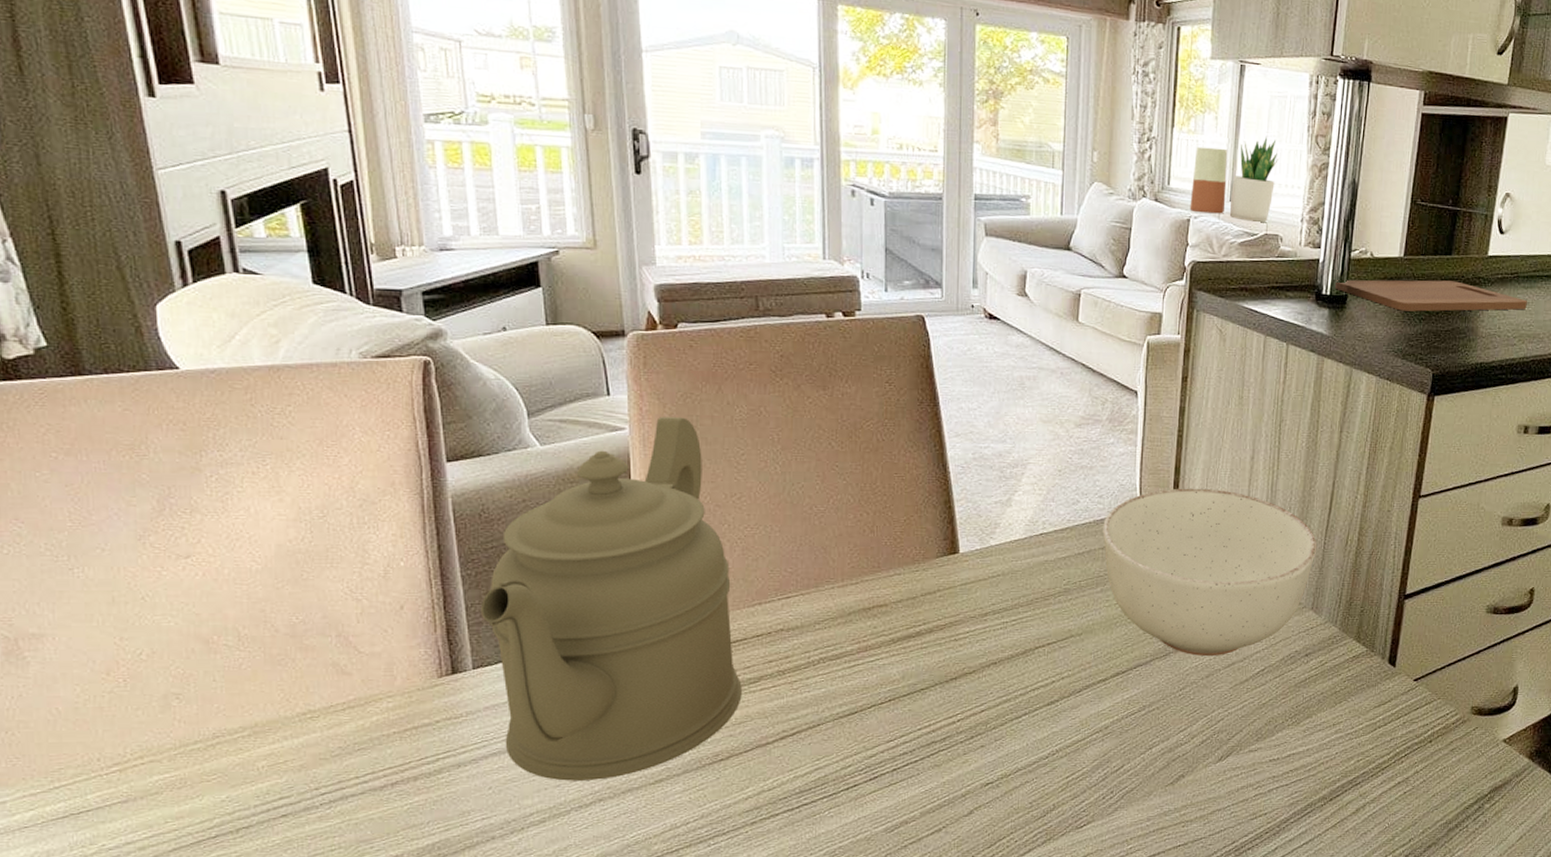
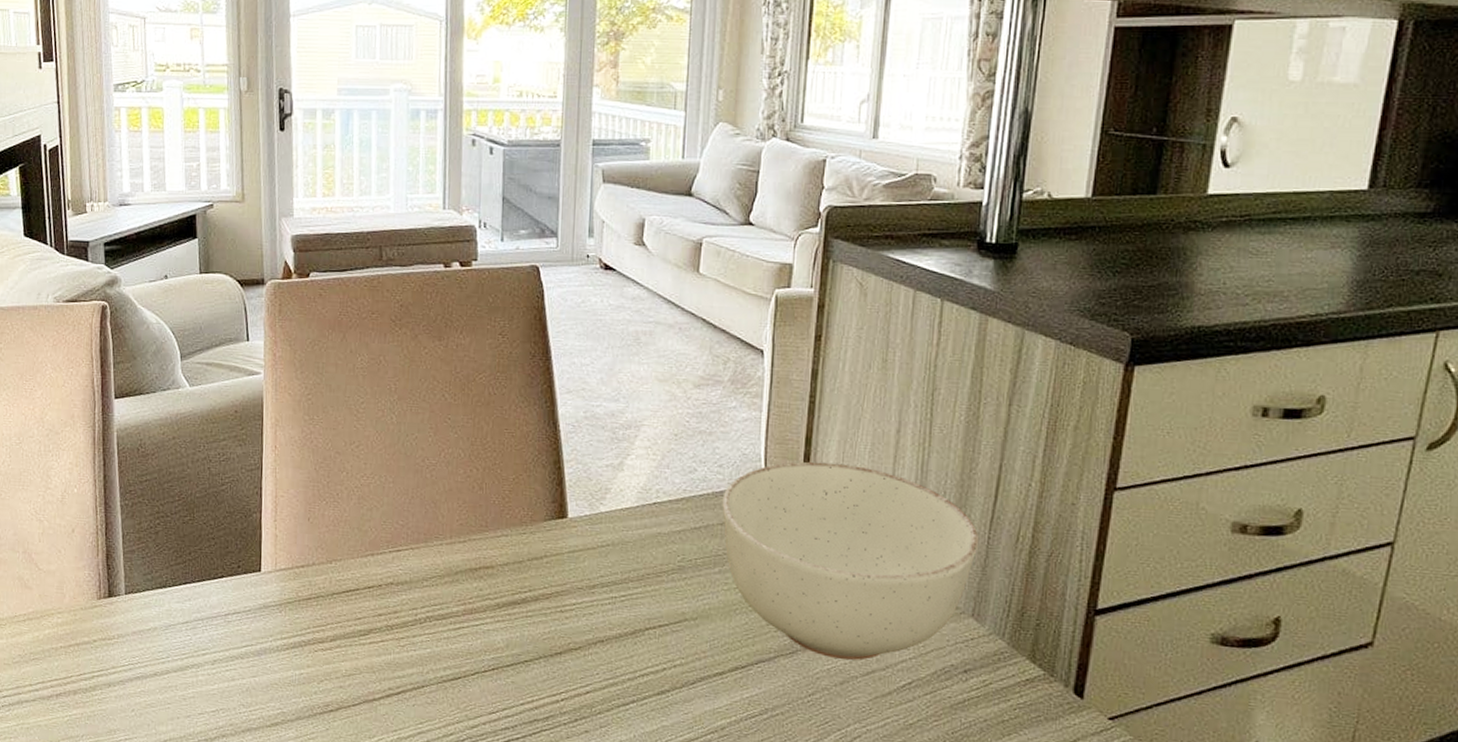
coffeepot: present [480,417,742,781] -> none [133,363,353,716]
vase: present [1189,146,1228,214] -> none [826,79,871,153]
planter: present [1229,137,1278,223] -> none [872,65,932,162]
cutting board: present [1334,279,1527,312] -> none [1001,224,1264,263]

